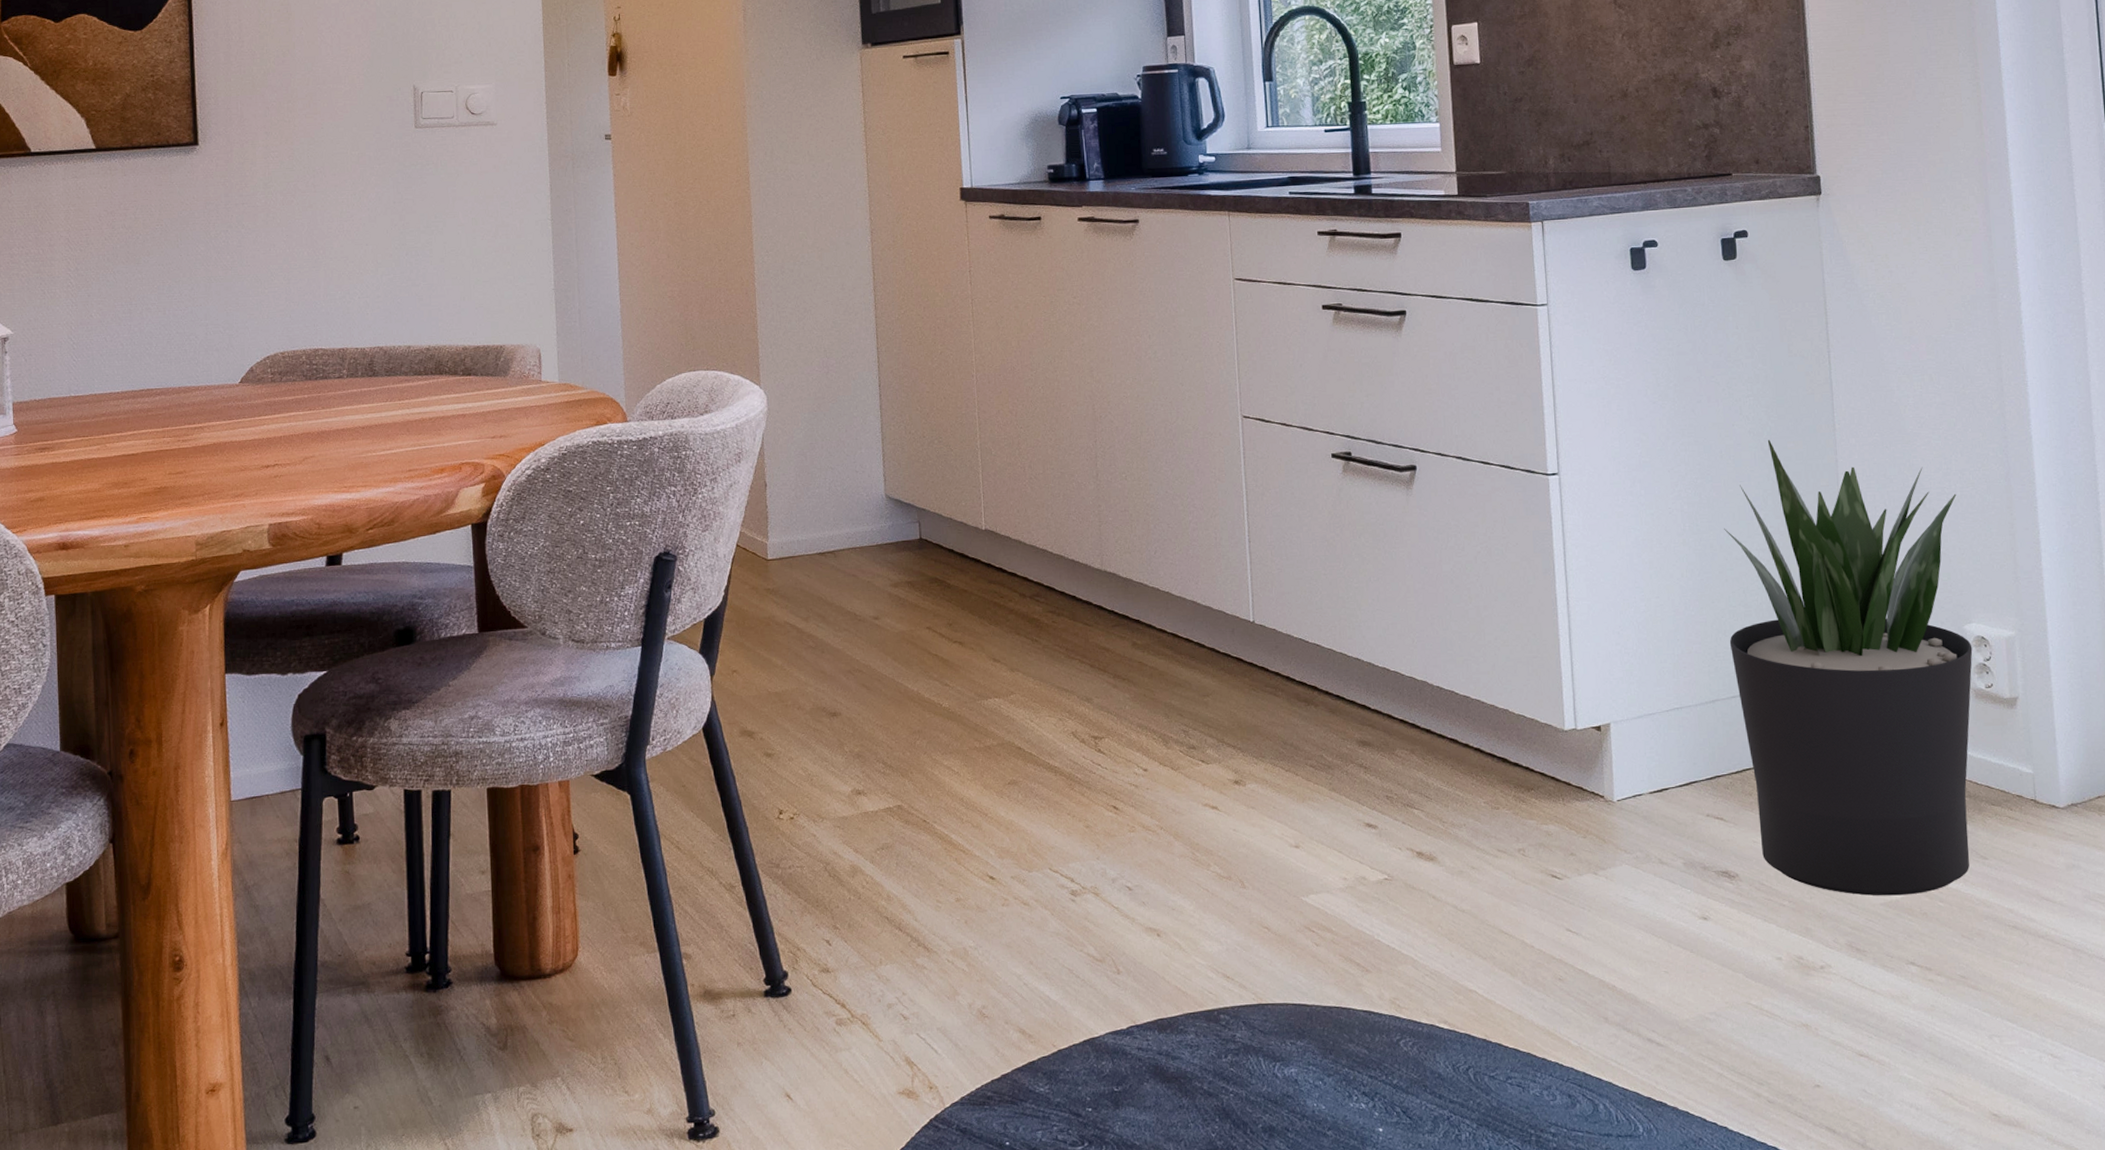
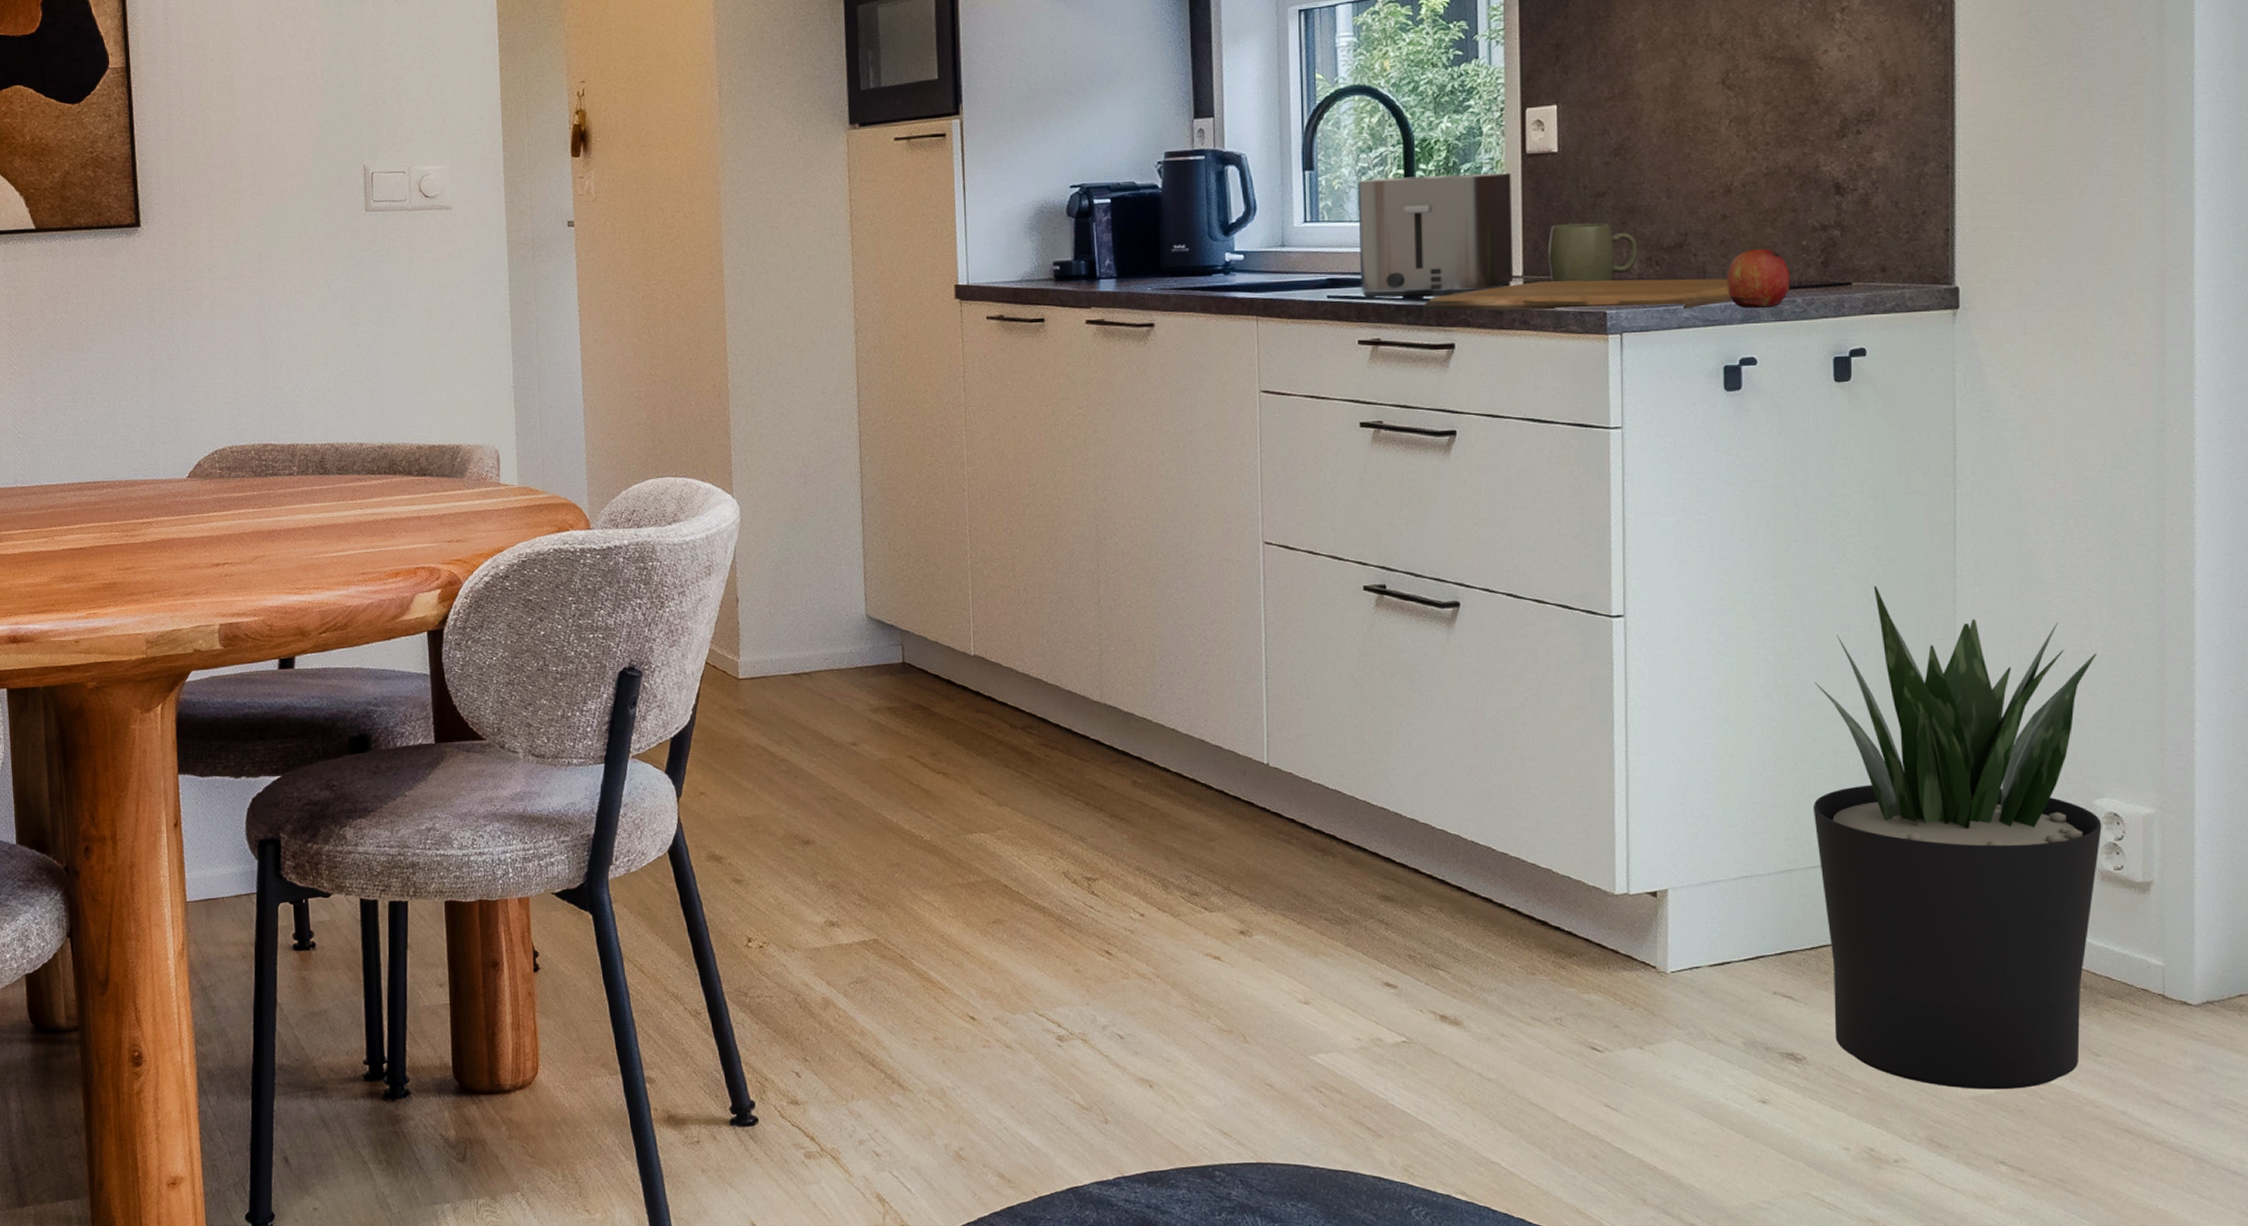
toaster: none [1311,82,1449,195] -> present [1357,173,1514,299]
chopping board: none [1372,171,1681,204] -> present [1422,278,1789,311]
mug: none [1476,124,1552,177] -> present [1549,222,1638,283]
fruit: none [1628,145,1681,198] -> present [1727,249,1789,309]

